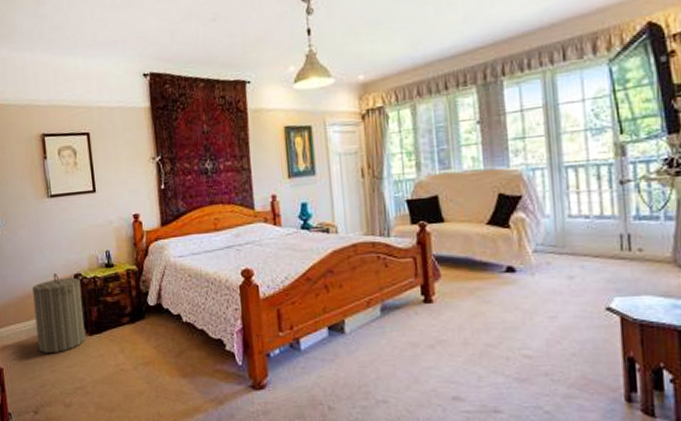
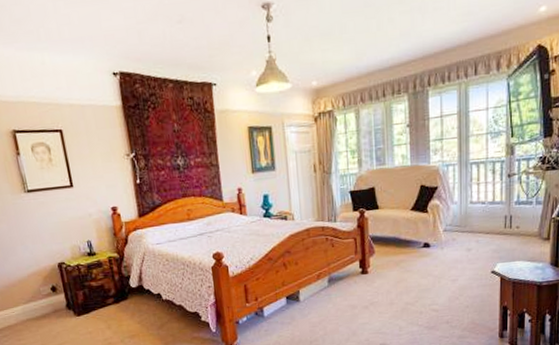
laundry hamper: present [32,274,86,353] -> none [17,263,74,334]

